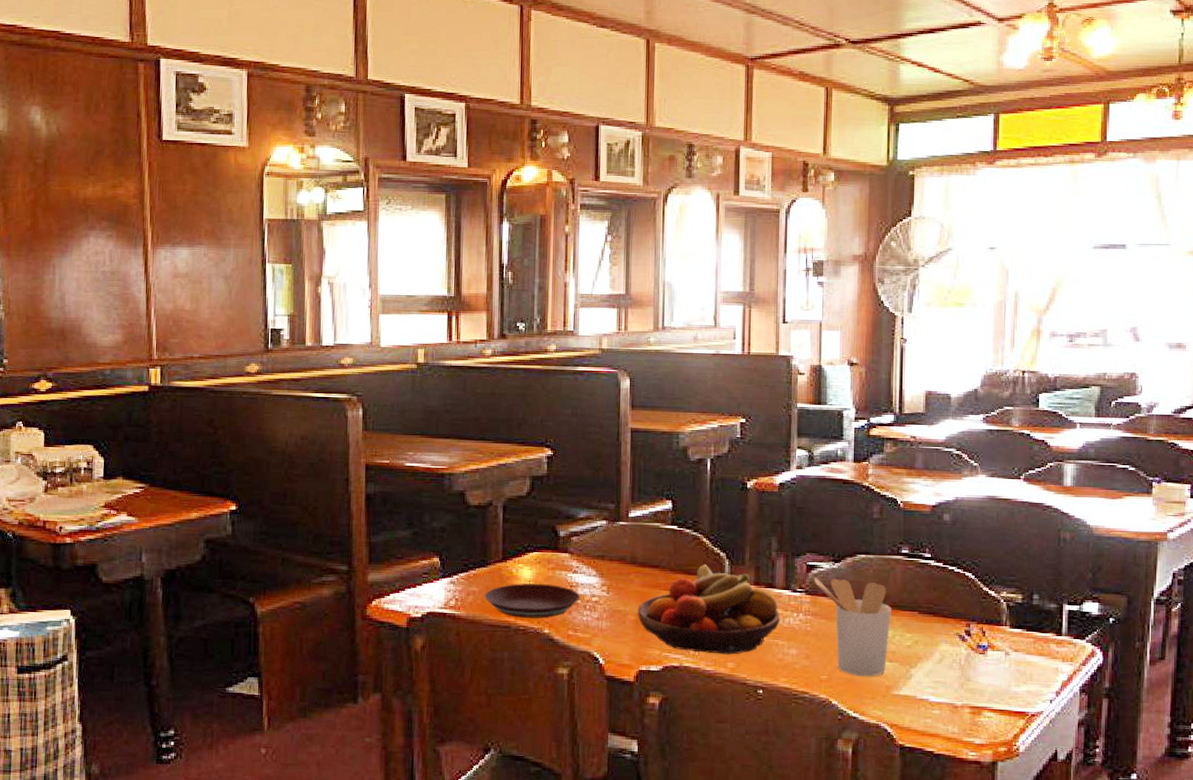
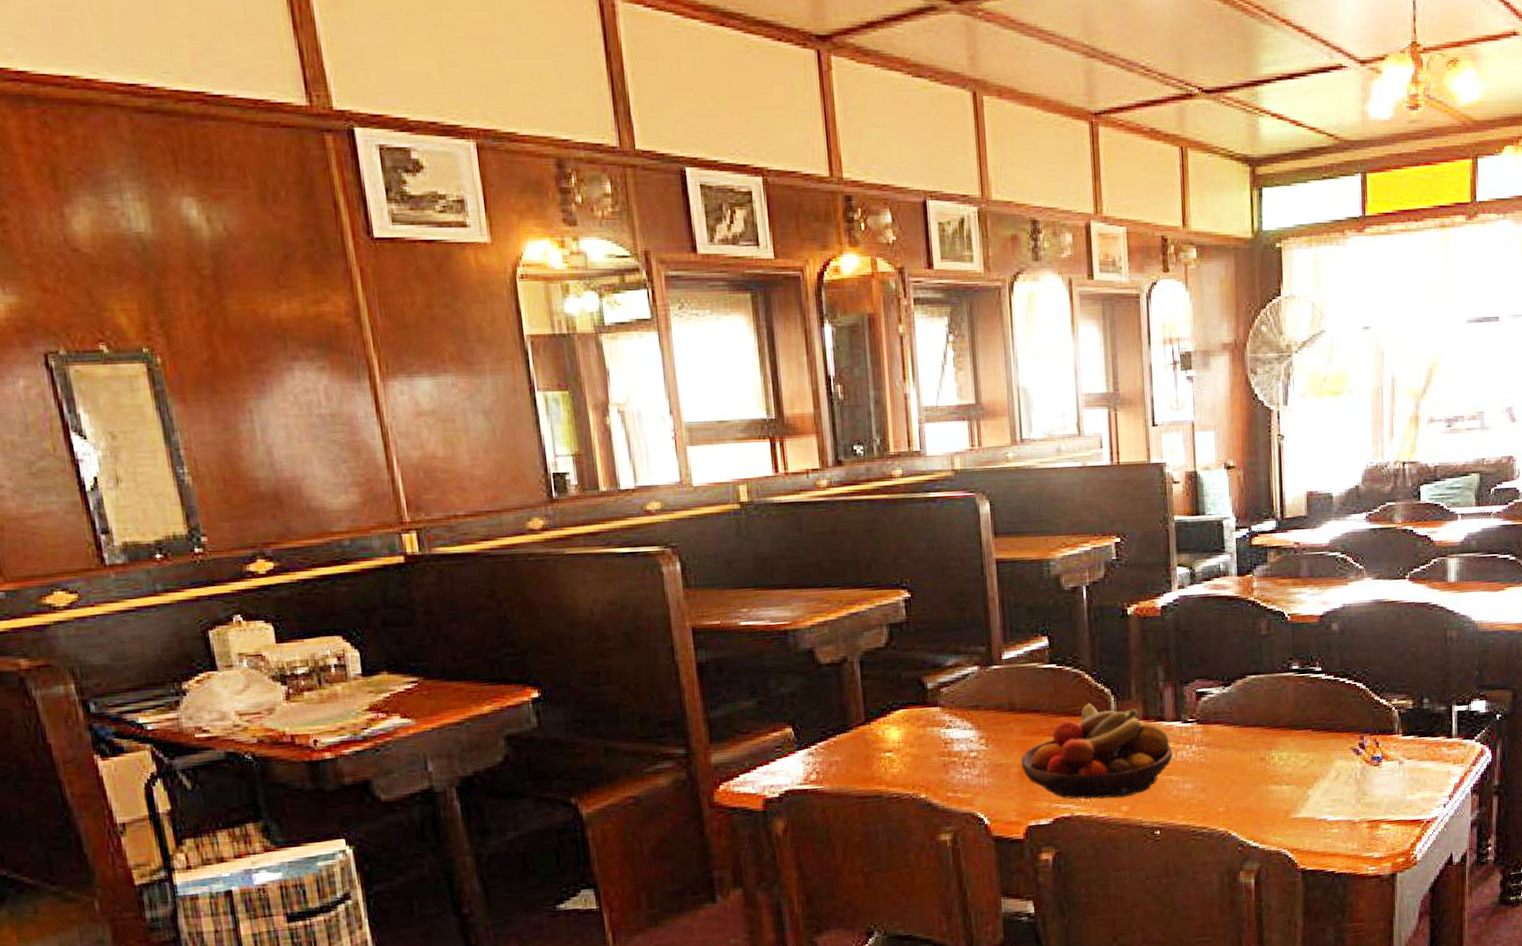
plate: present [484,583,580,618] -> none [849,743,957,785]
utensil holder: present [813,577,891,677] -> none [1204,703,1285,804]

